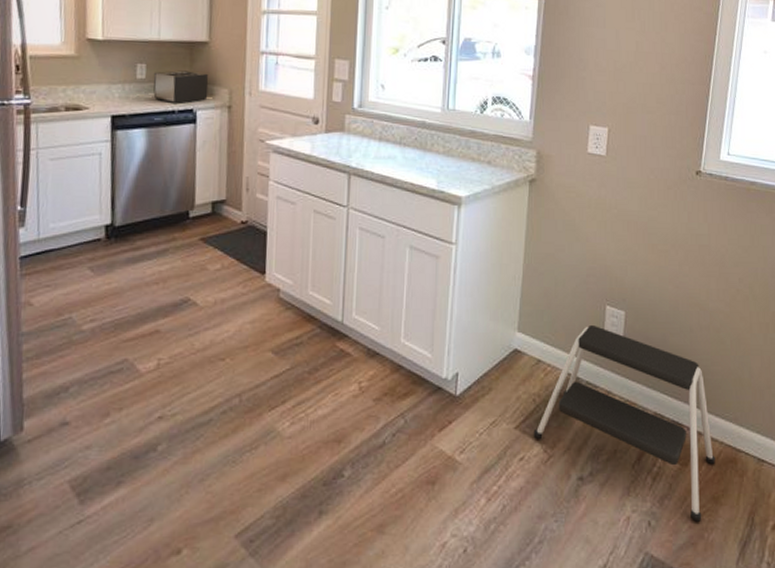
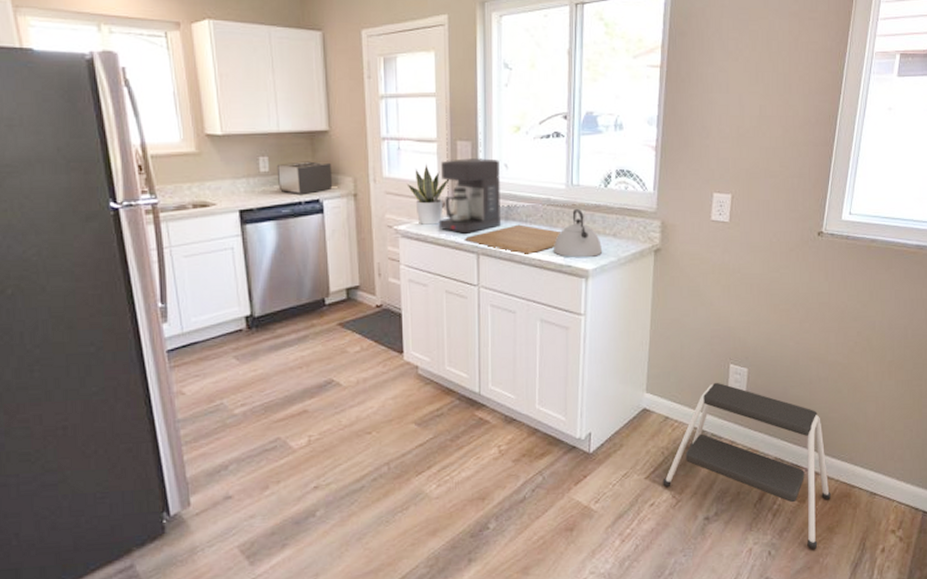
potted plant: none [283,79,326,141] -> present [408,163,450,225]
coffee maker: none [311,77,376,152] -> present [438,158,501,234]
chopping board: none [336,146,436,179] -> present [464,224,562,256]
kettle: none [425,133,476,185] -> present [553,208,602,258]

